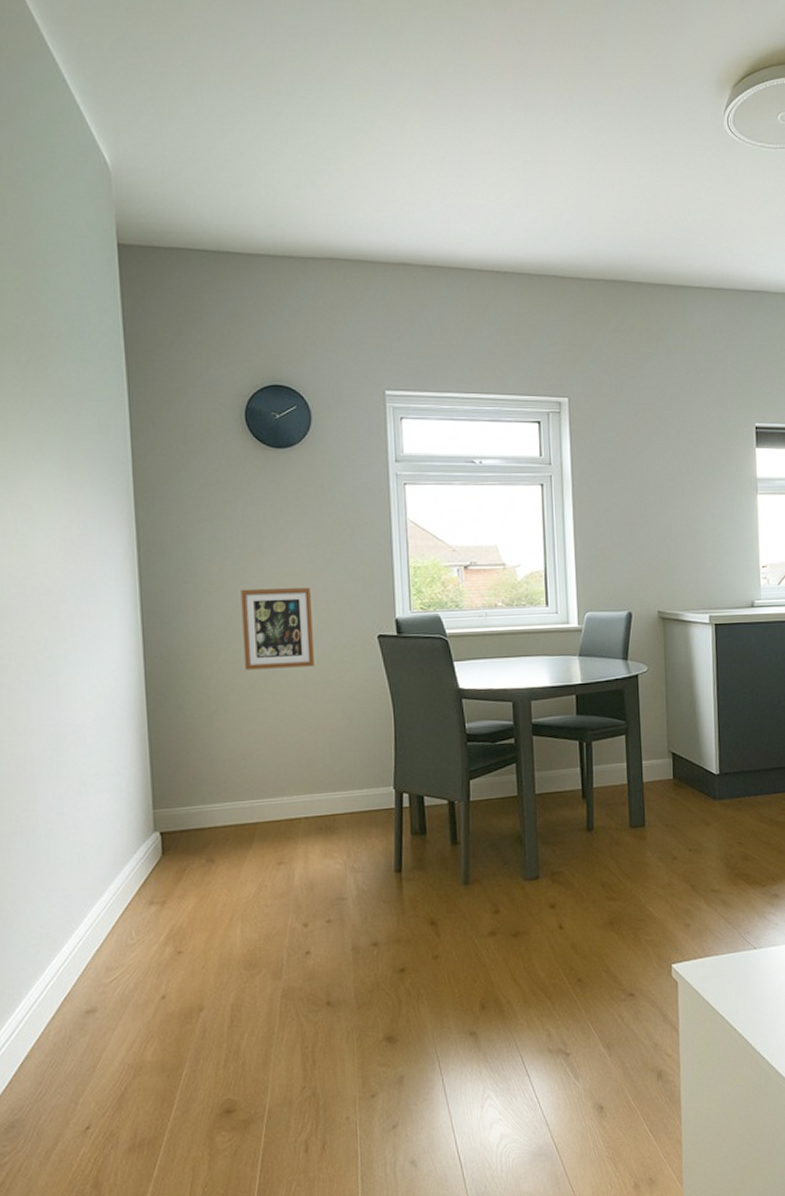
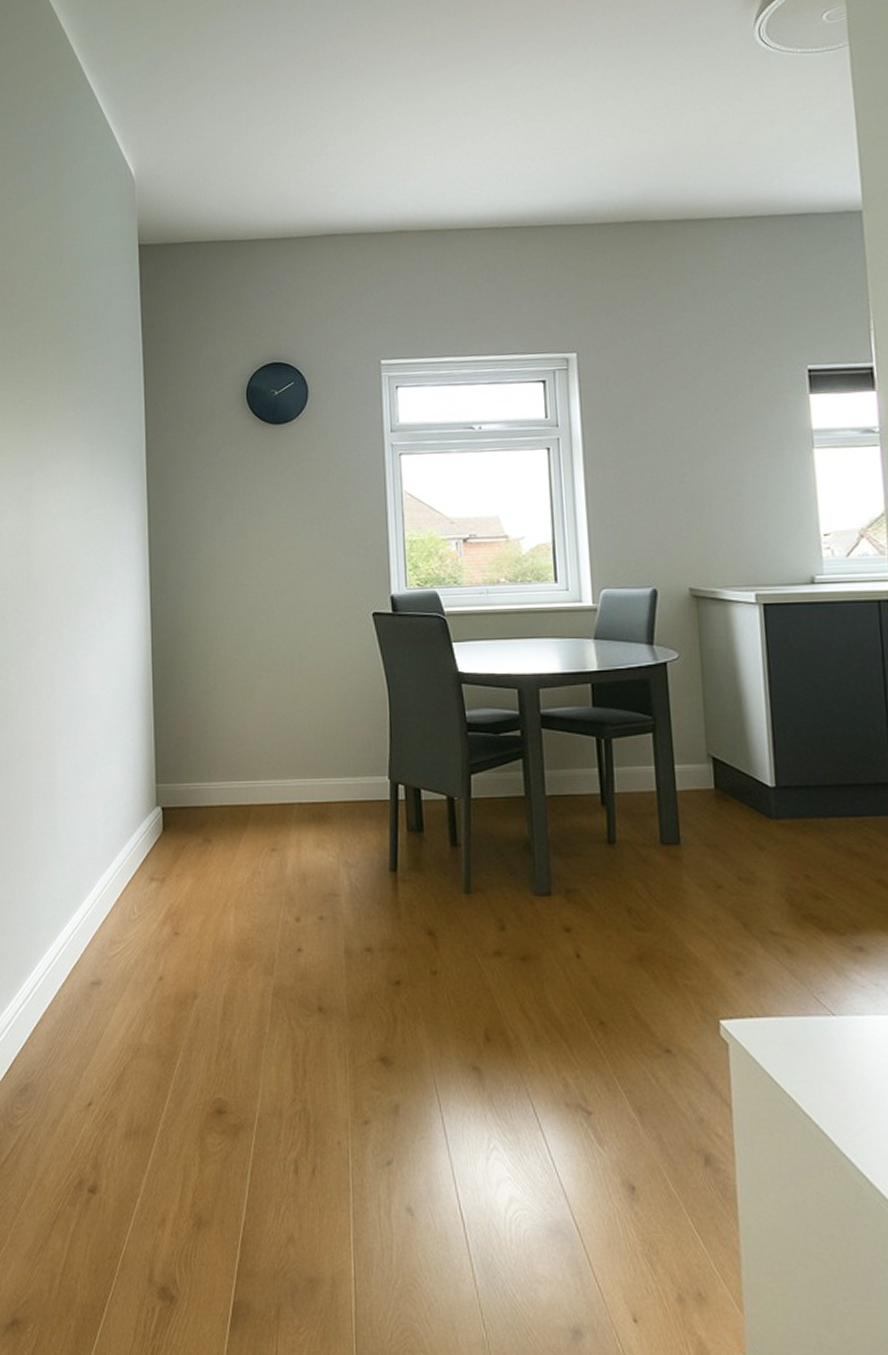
picture frame: present [241,588,314,670] -> none [240,563,309,647]

